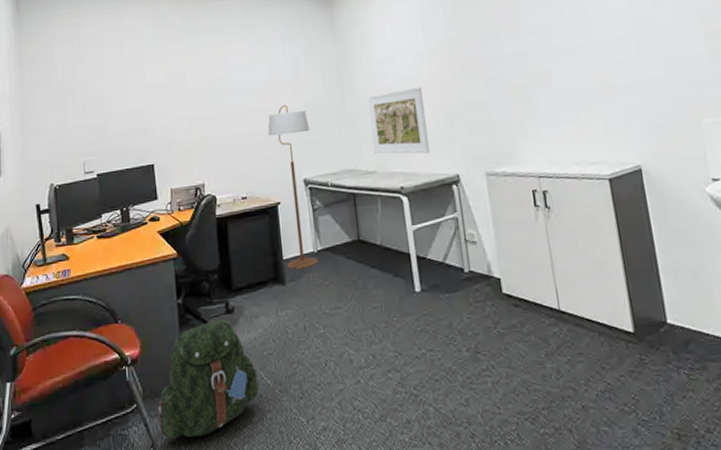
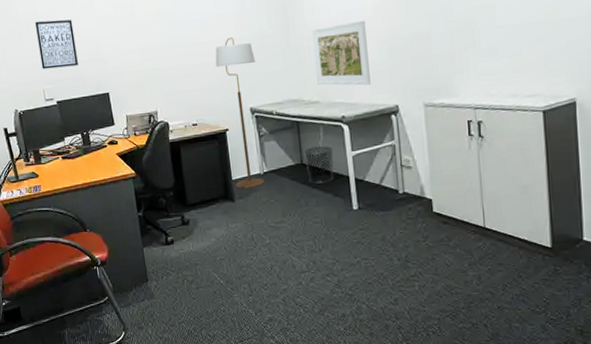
wall art: none [81,88,123,140] -> present [34,19,78,70]
backpack: present [158,319,259,440] -> none [127,230,213,325]
waste bin: none [361,219,394,263] -> present [304,145,334,184]

